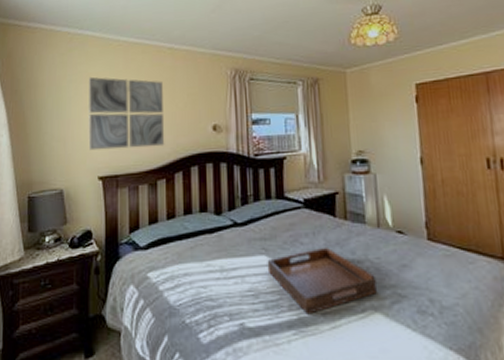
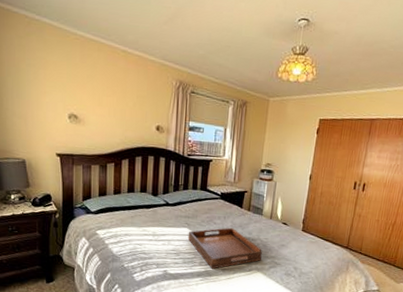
wall art: present [88,76,165,151] -> none [47,64,116,137]

